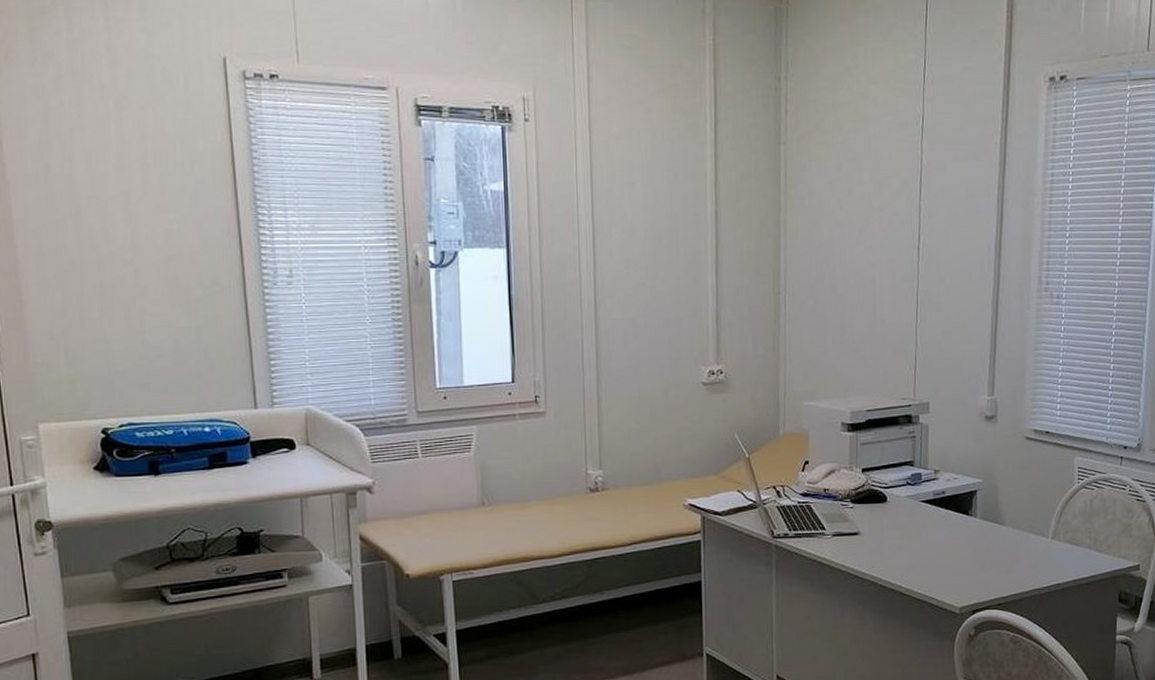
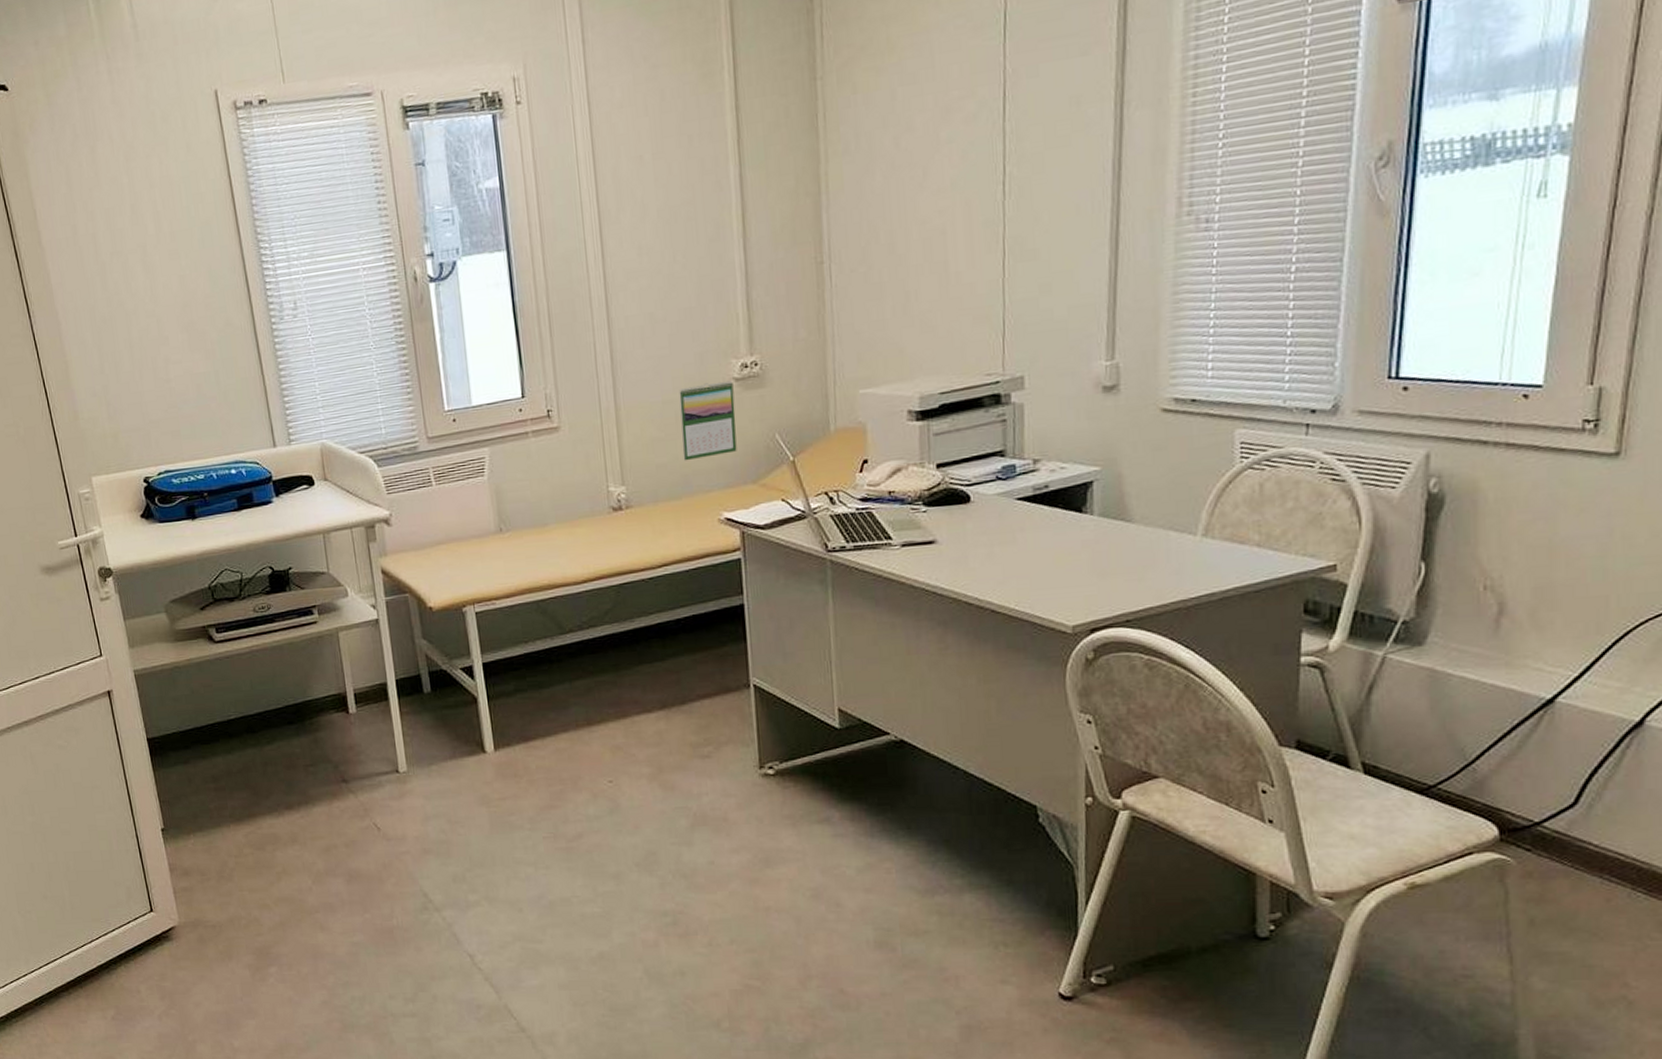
calendar: none [655,384,702,452] -> present [679,380,737,461]

